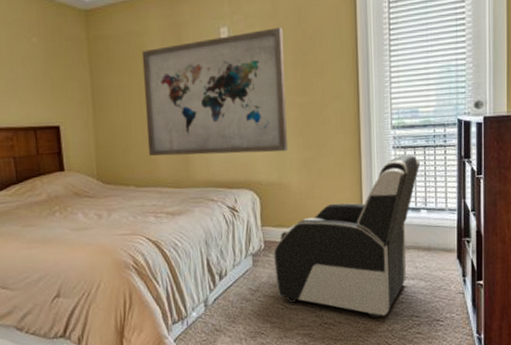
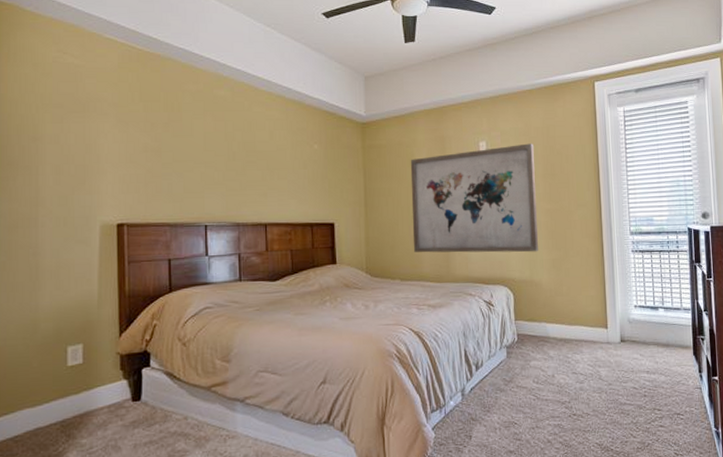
chair: present [274,154,421,319] -> none [526,258,657,411]

